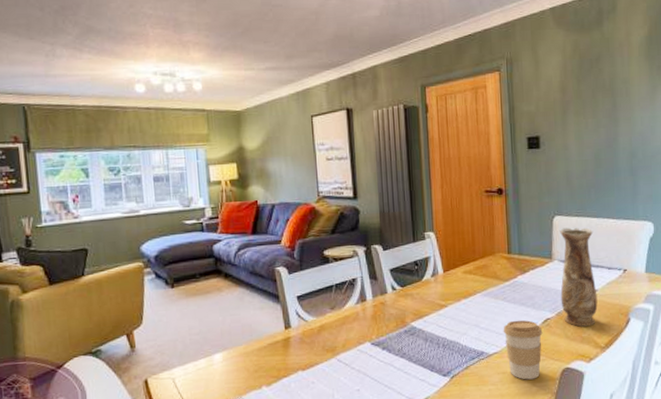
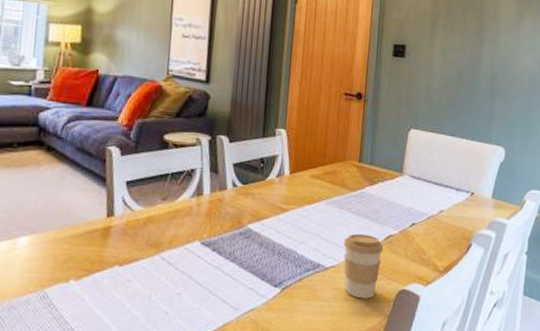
vase: present [559,227,598,327] -> none [405,142,447,248]

